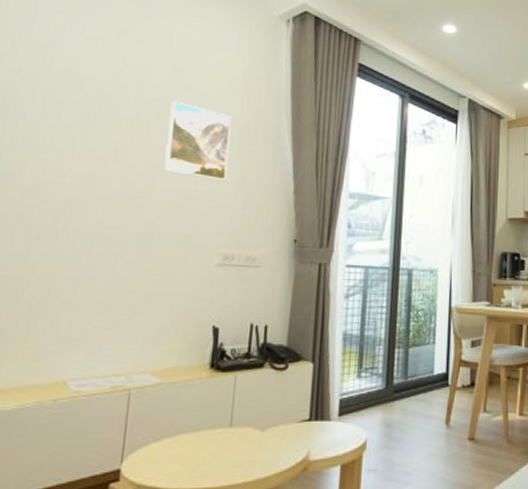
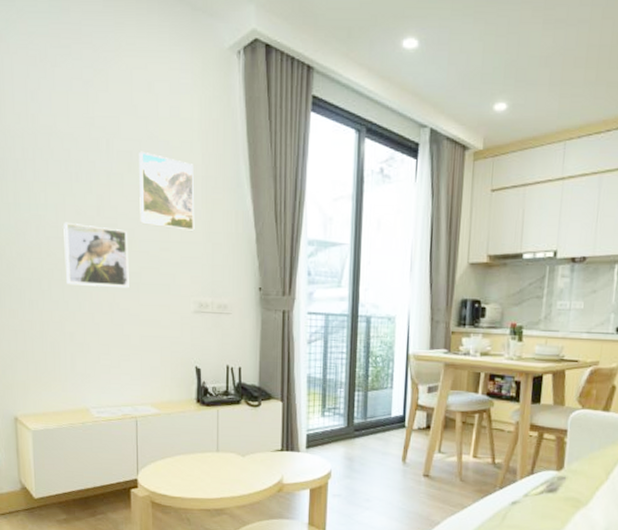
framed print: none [62,166,147,238] -> present [63,222,129,287]

